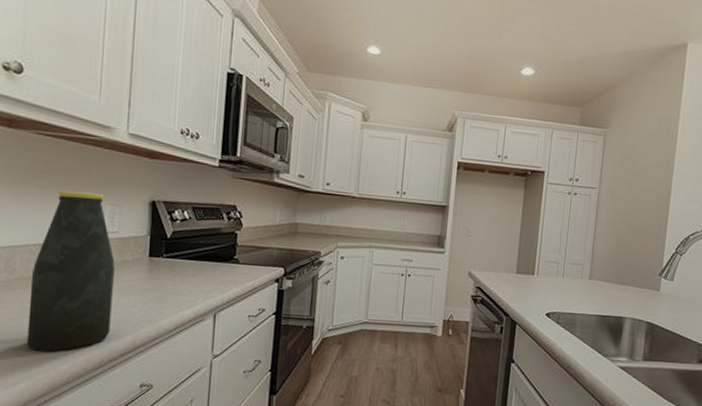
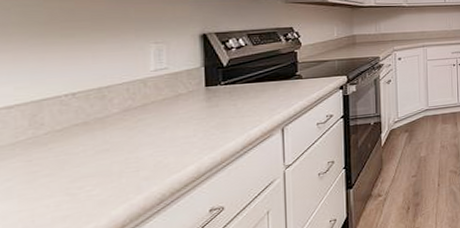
bottle: present [27,190,115,352] -> none [65,34,169,203]

